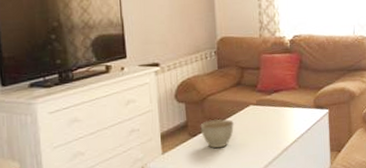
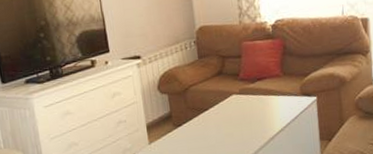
planter bowl: present [200,119,234,149] -> none [184,109,218,138]

